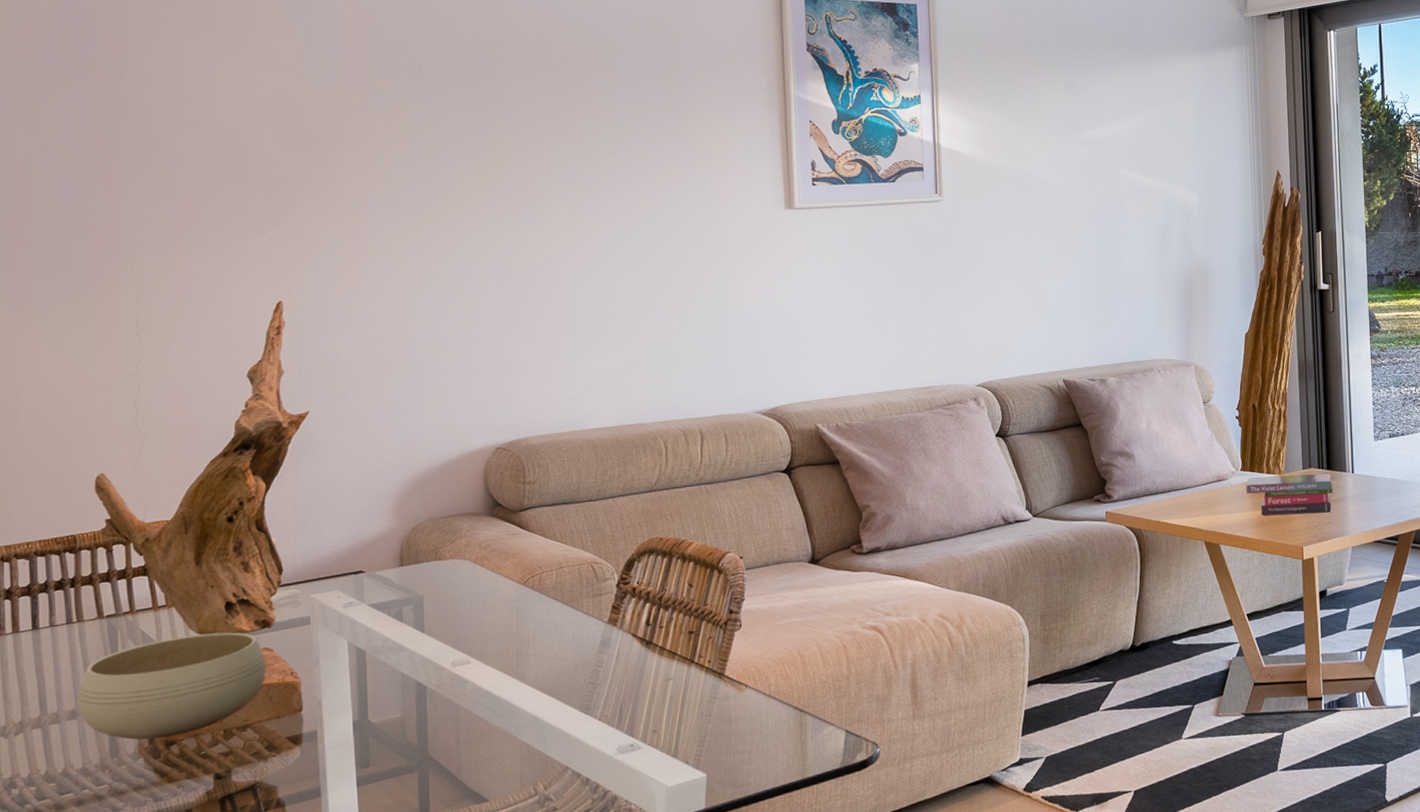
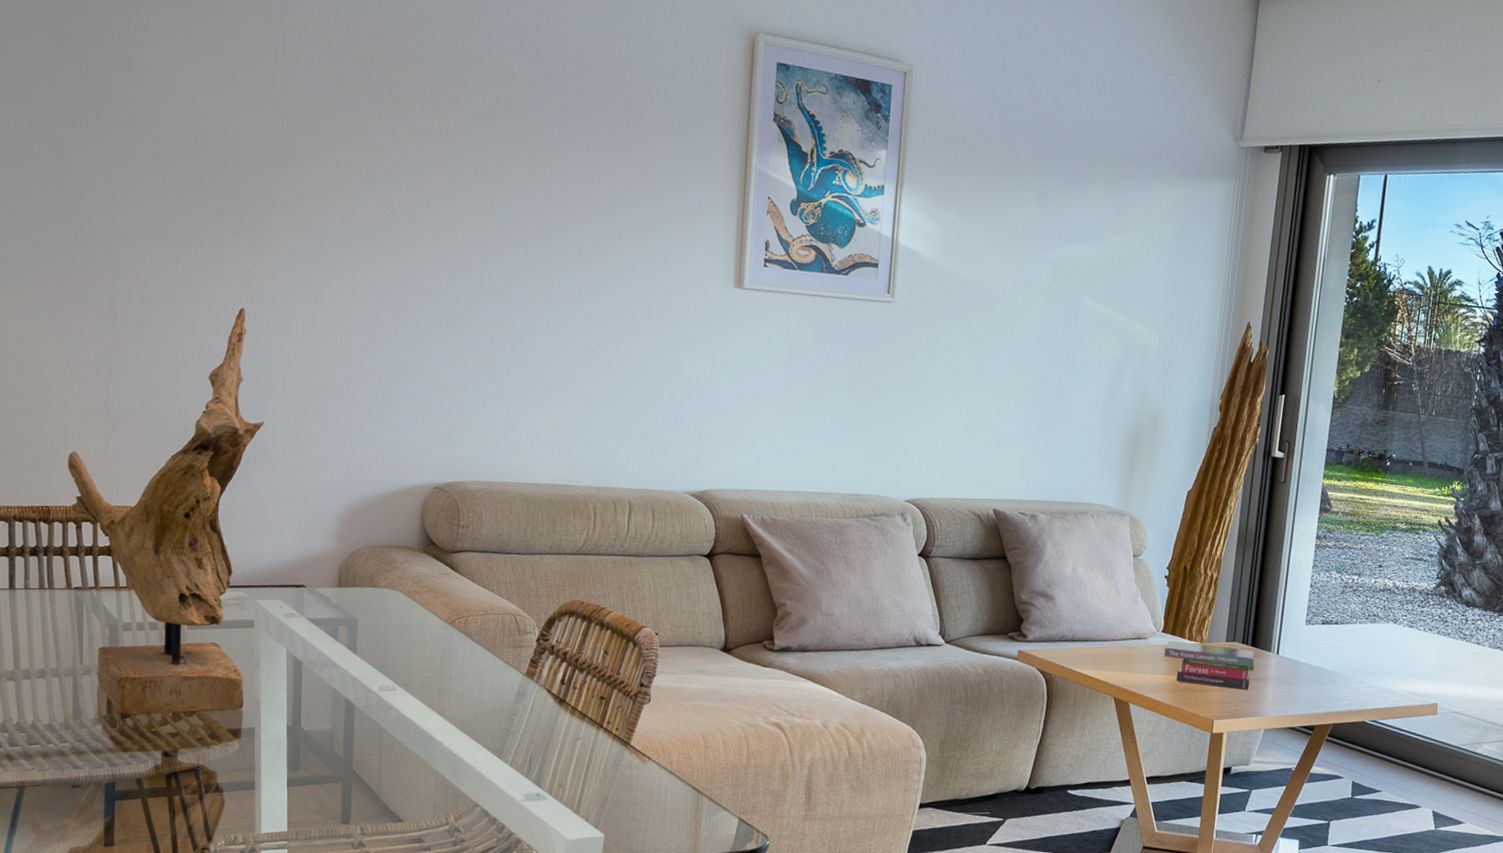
bowl: present [77,632,267,740] -> none [46,618,214,710]

